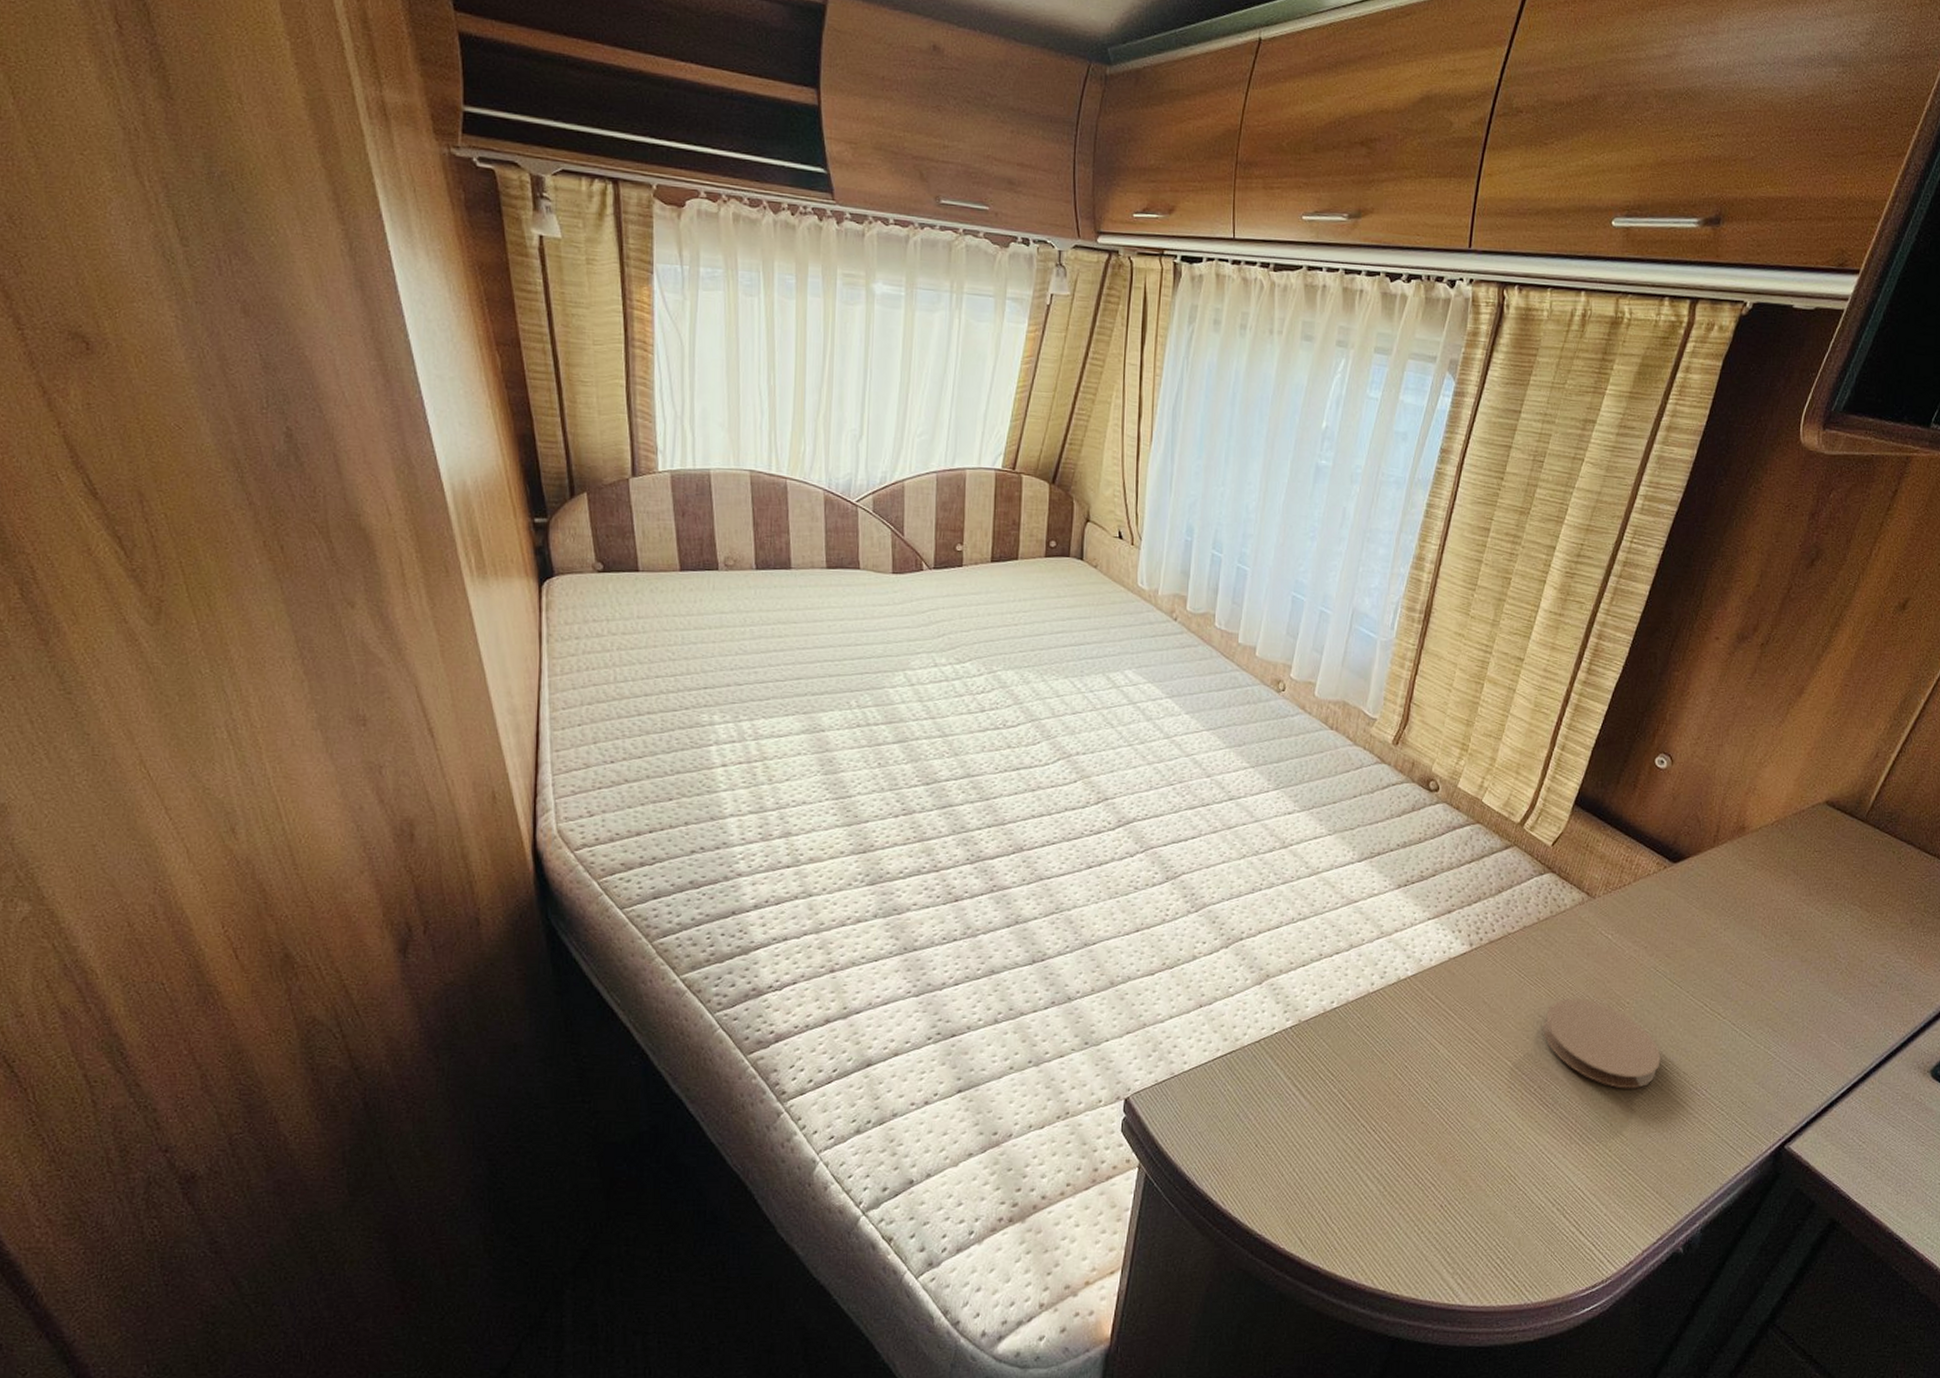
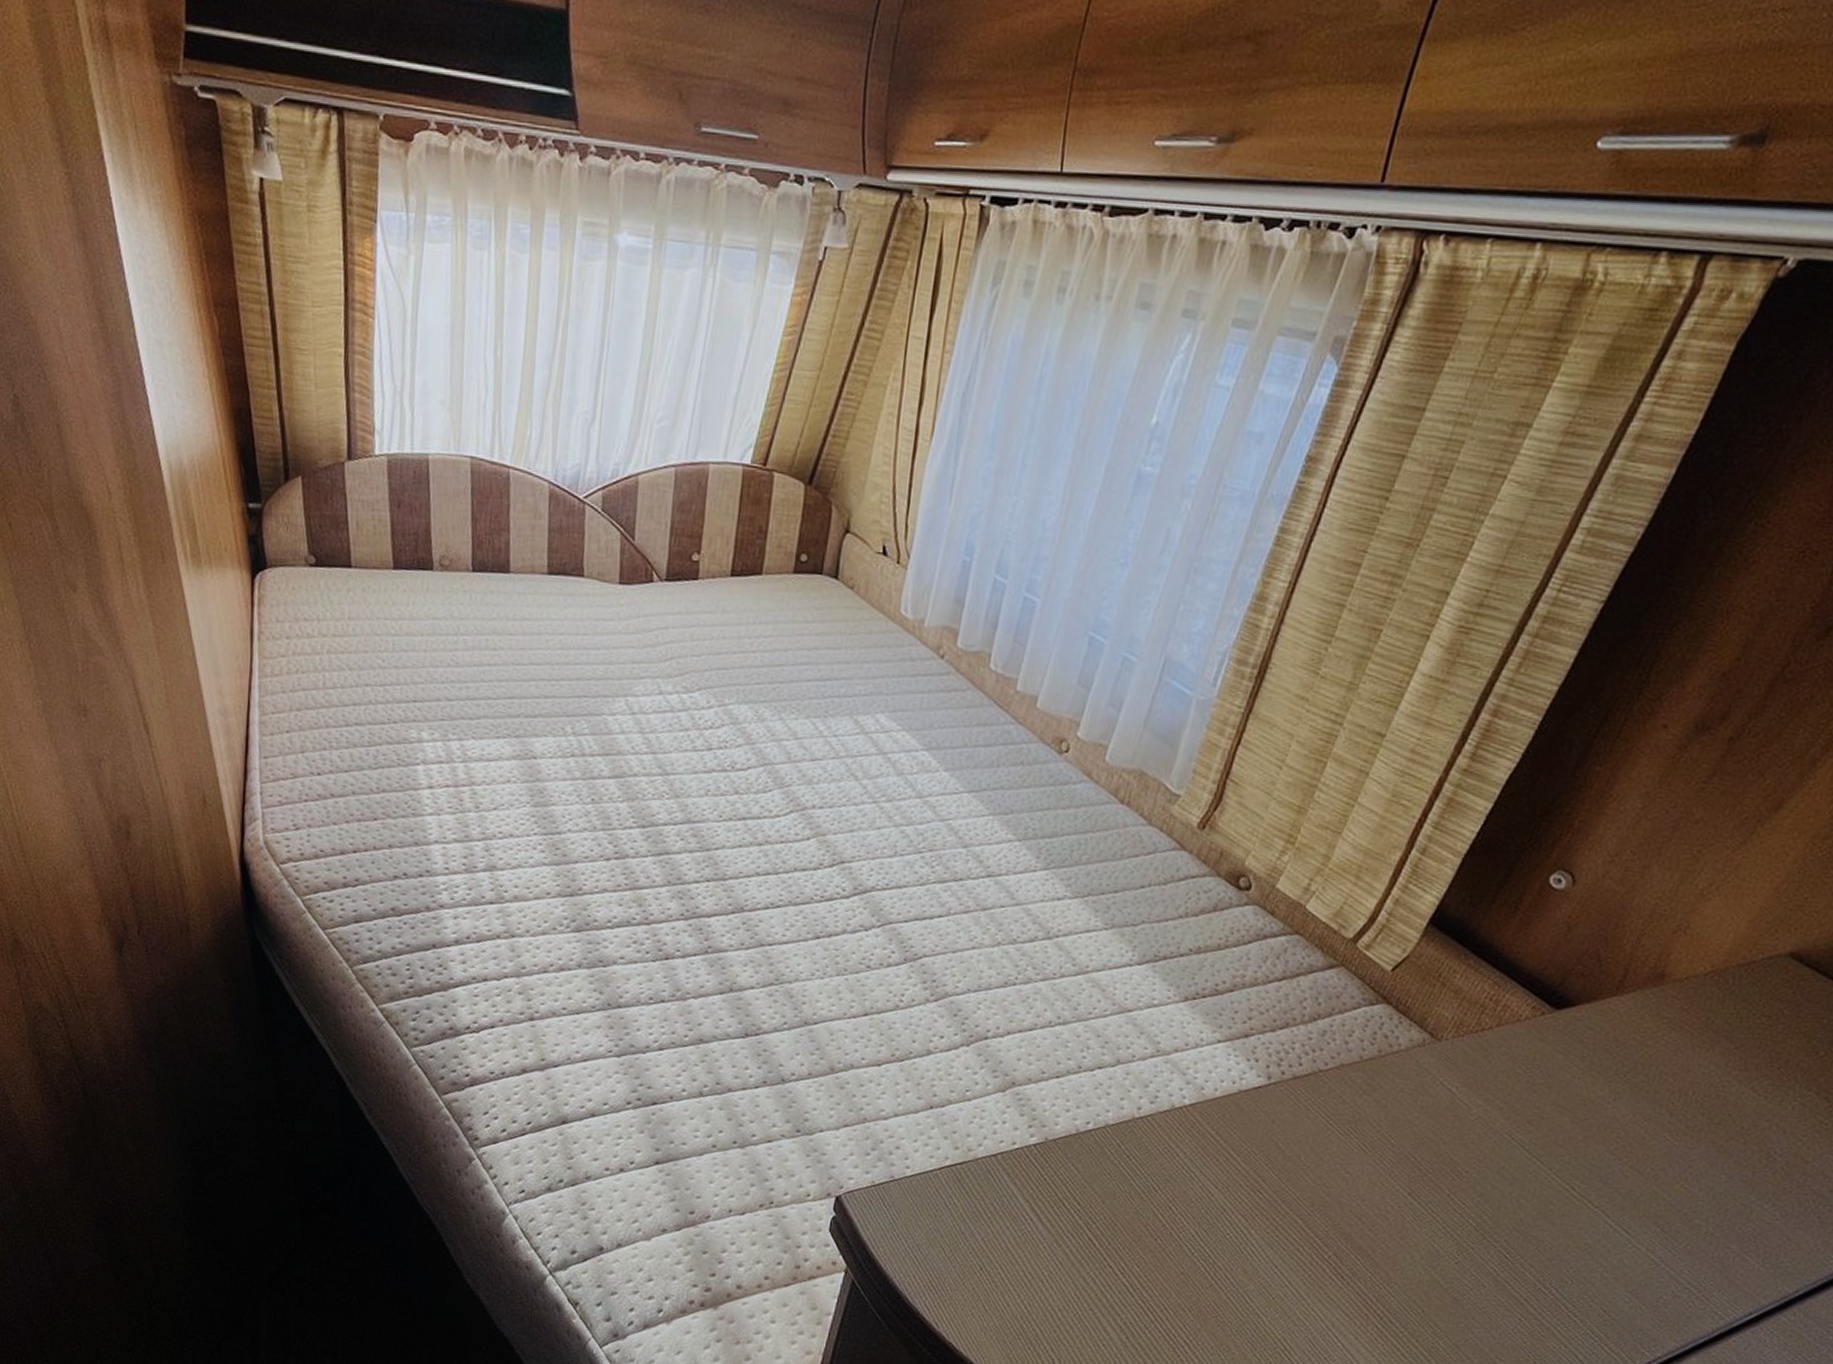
coaster: present [1543,998,1661,1089] -> none [1348,1156,1502,1275]

